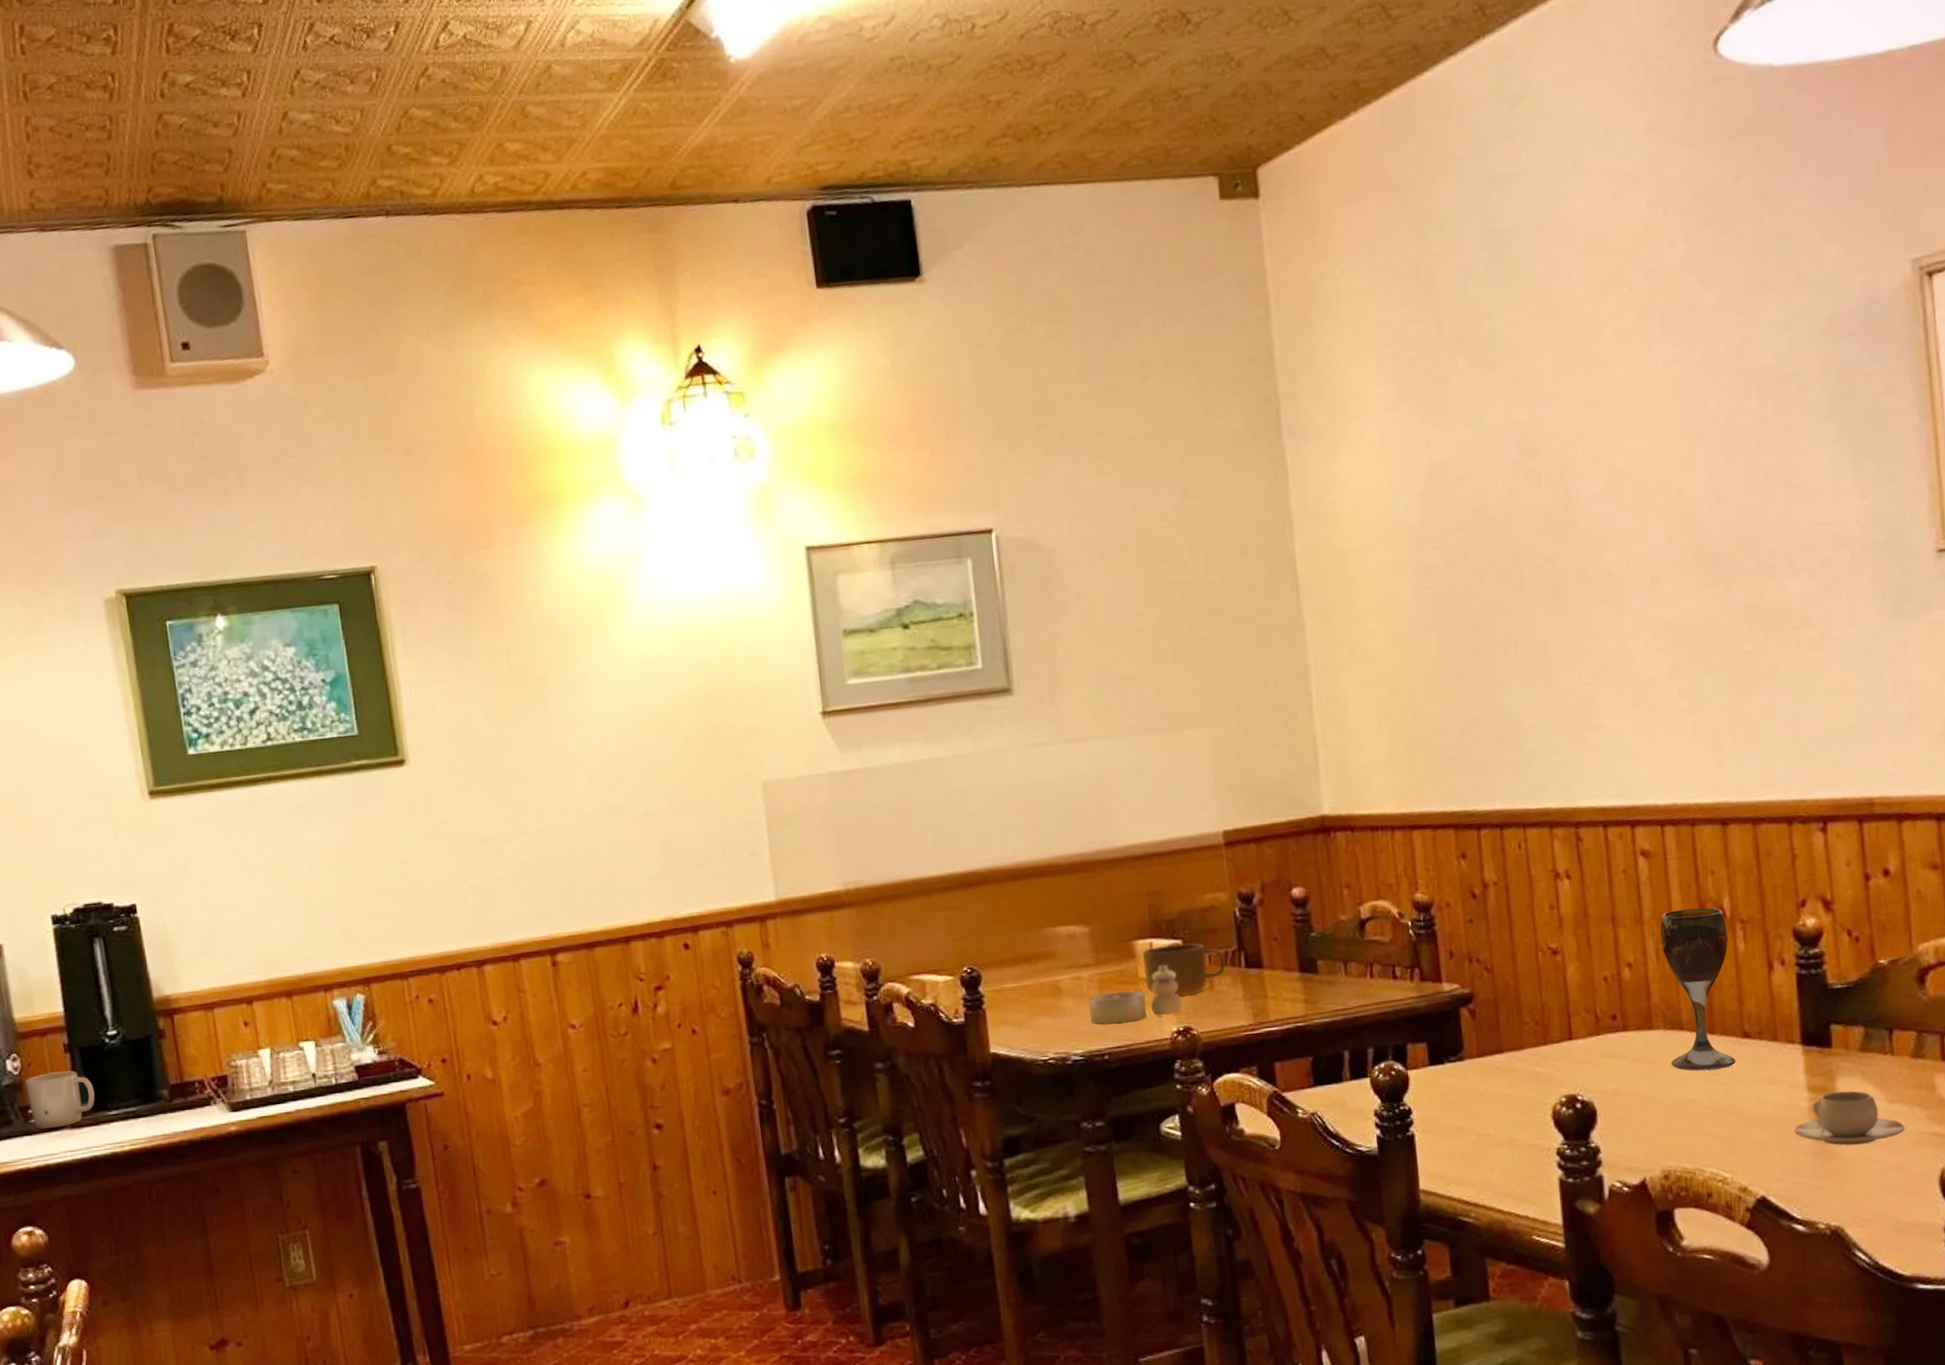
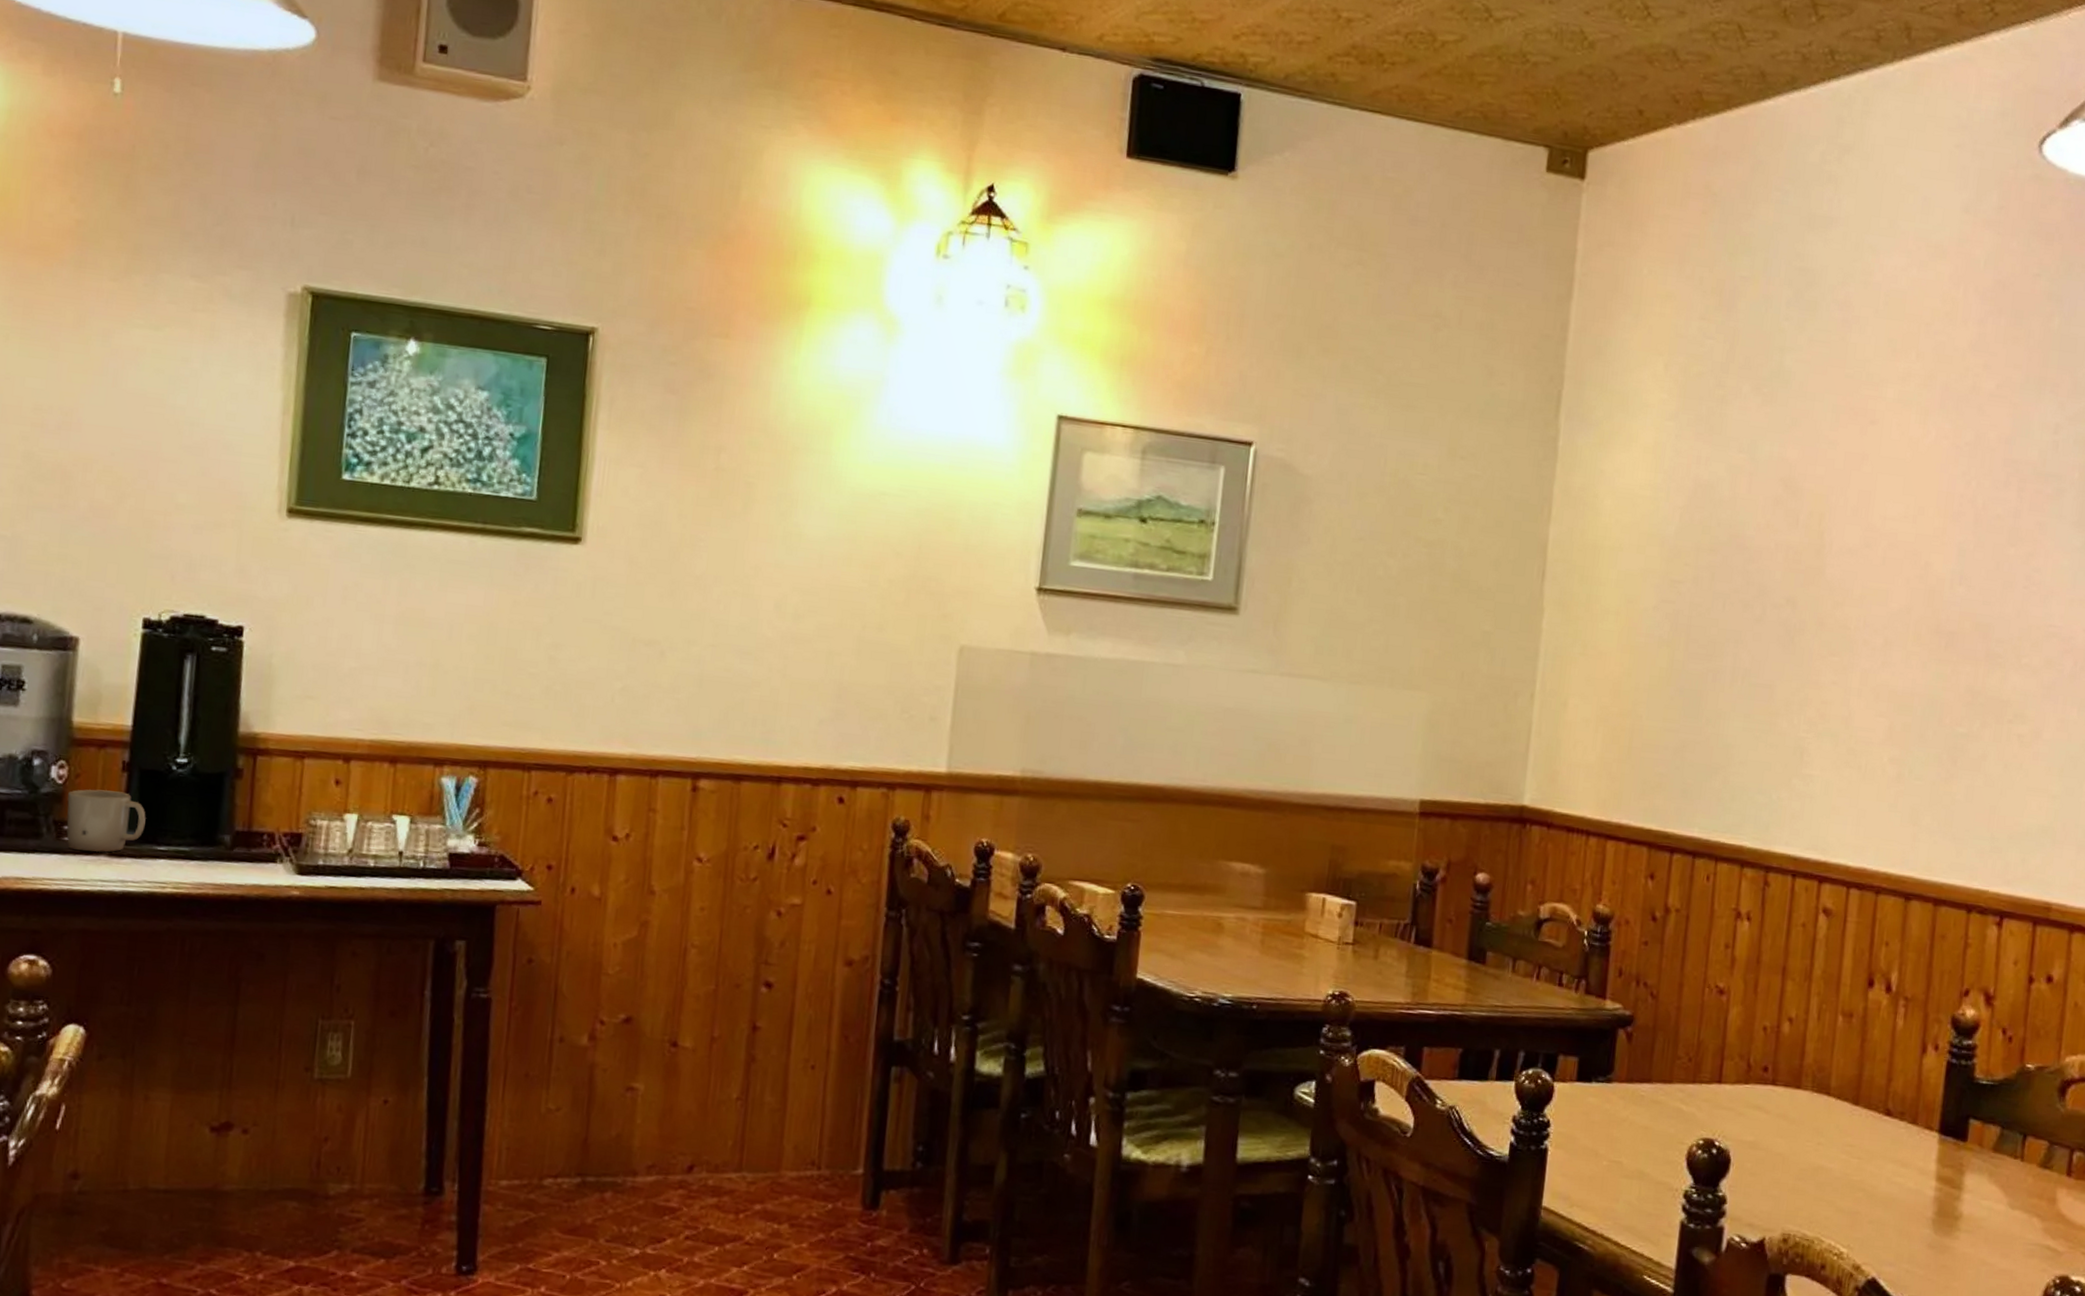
sugar bowl: present [1088,965,1184,1024] -> none [1246,923,1345,978]
cup: present [1142,943,1226,997] -> none [1310,903,1396,961]
cup: present [1660,907,1737,1072] -> none [1811,974,1891,1142]
teacup: present [1794,1091,1905,1145] -> none [1915,1186,2021,1244]

